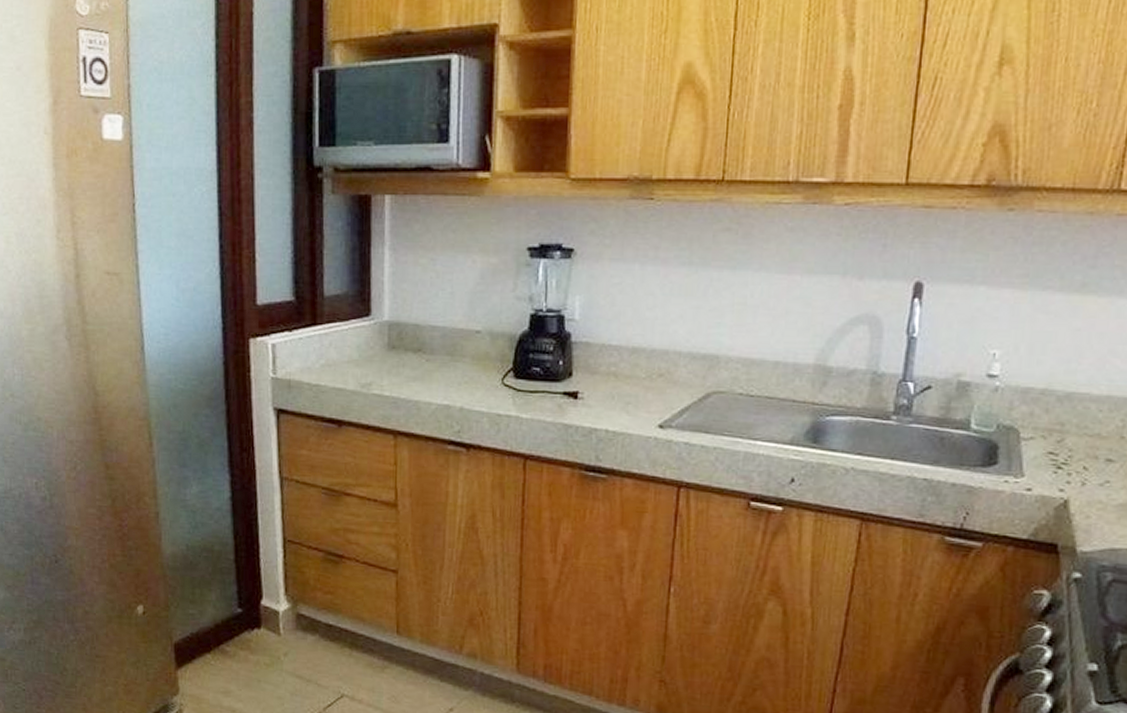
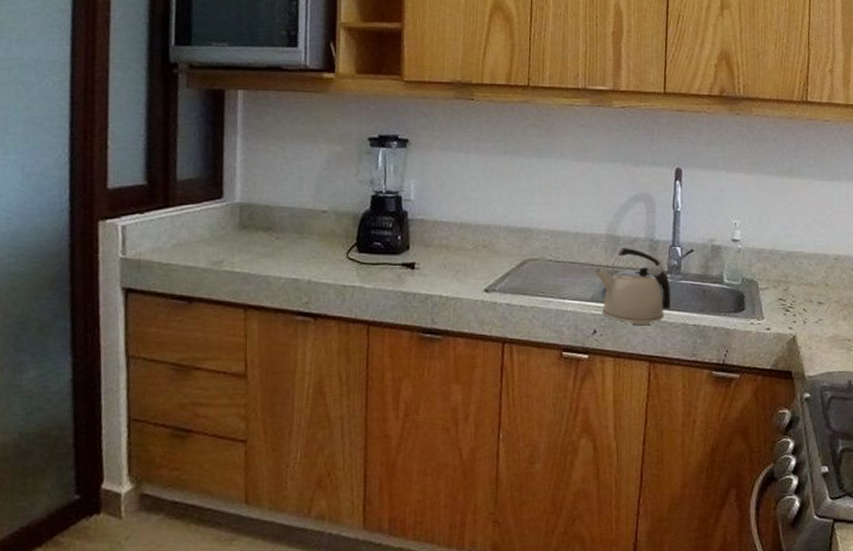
kettle: none [796,381,896,477] -> present [594,248,670,326]

